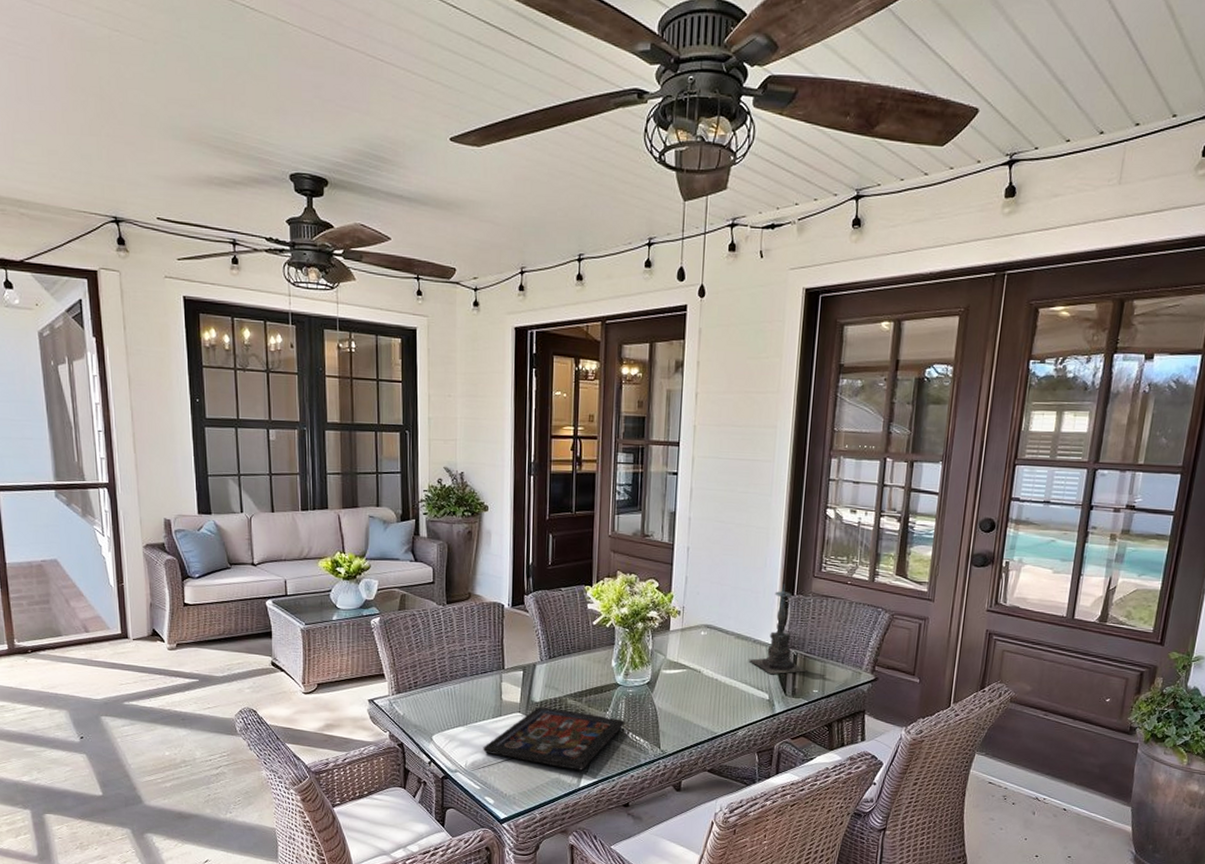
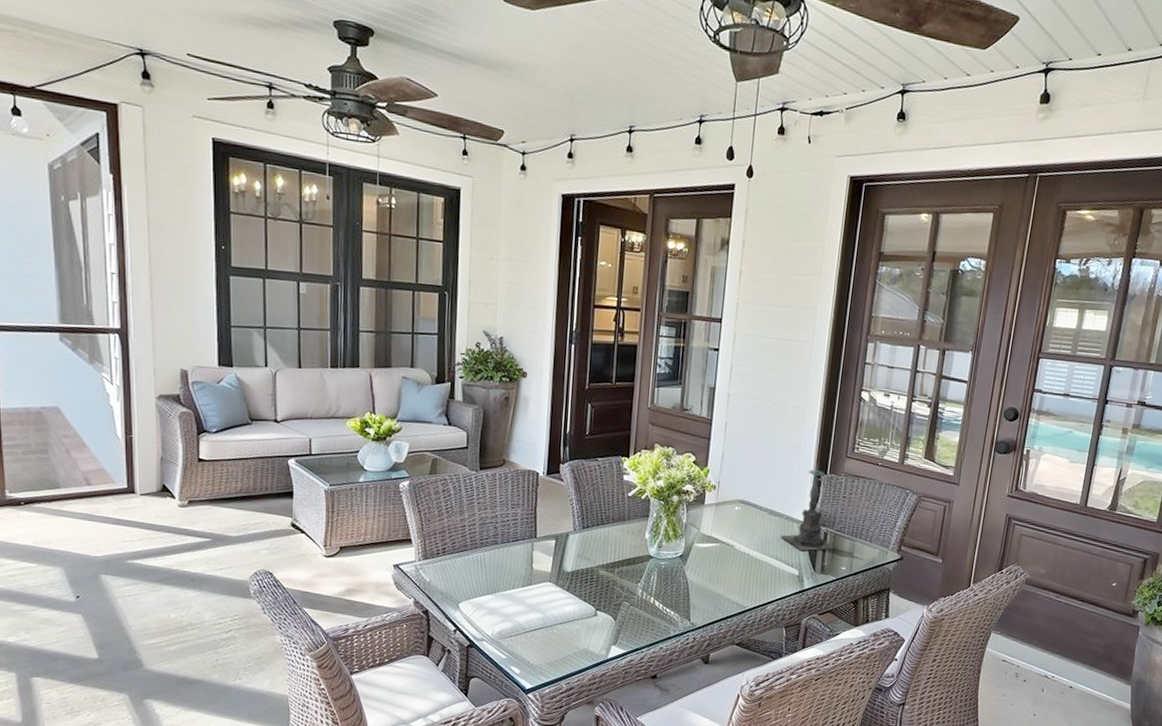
decorative tray: present [483,706,625,771] -> none [511,576,657,642]

